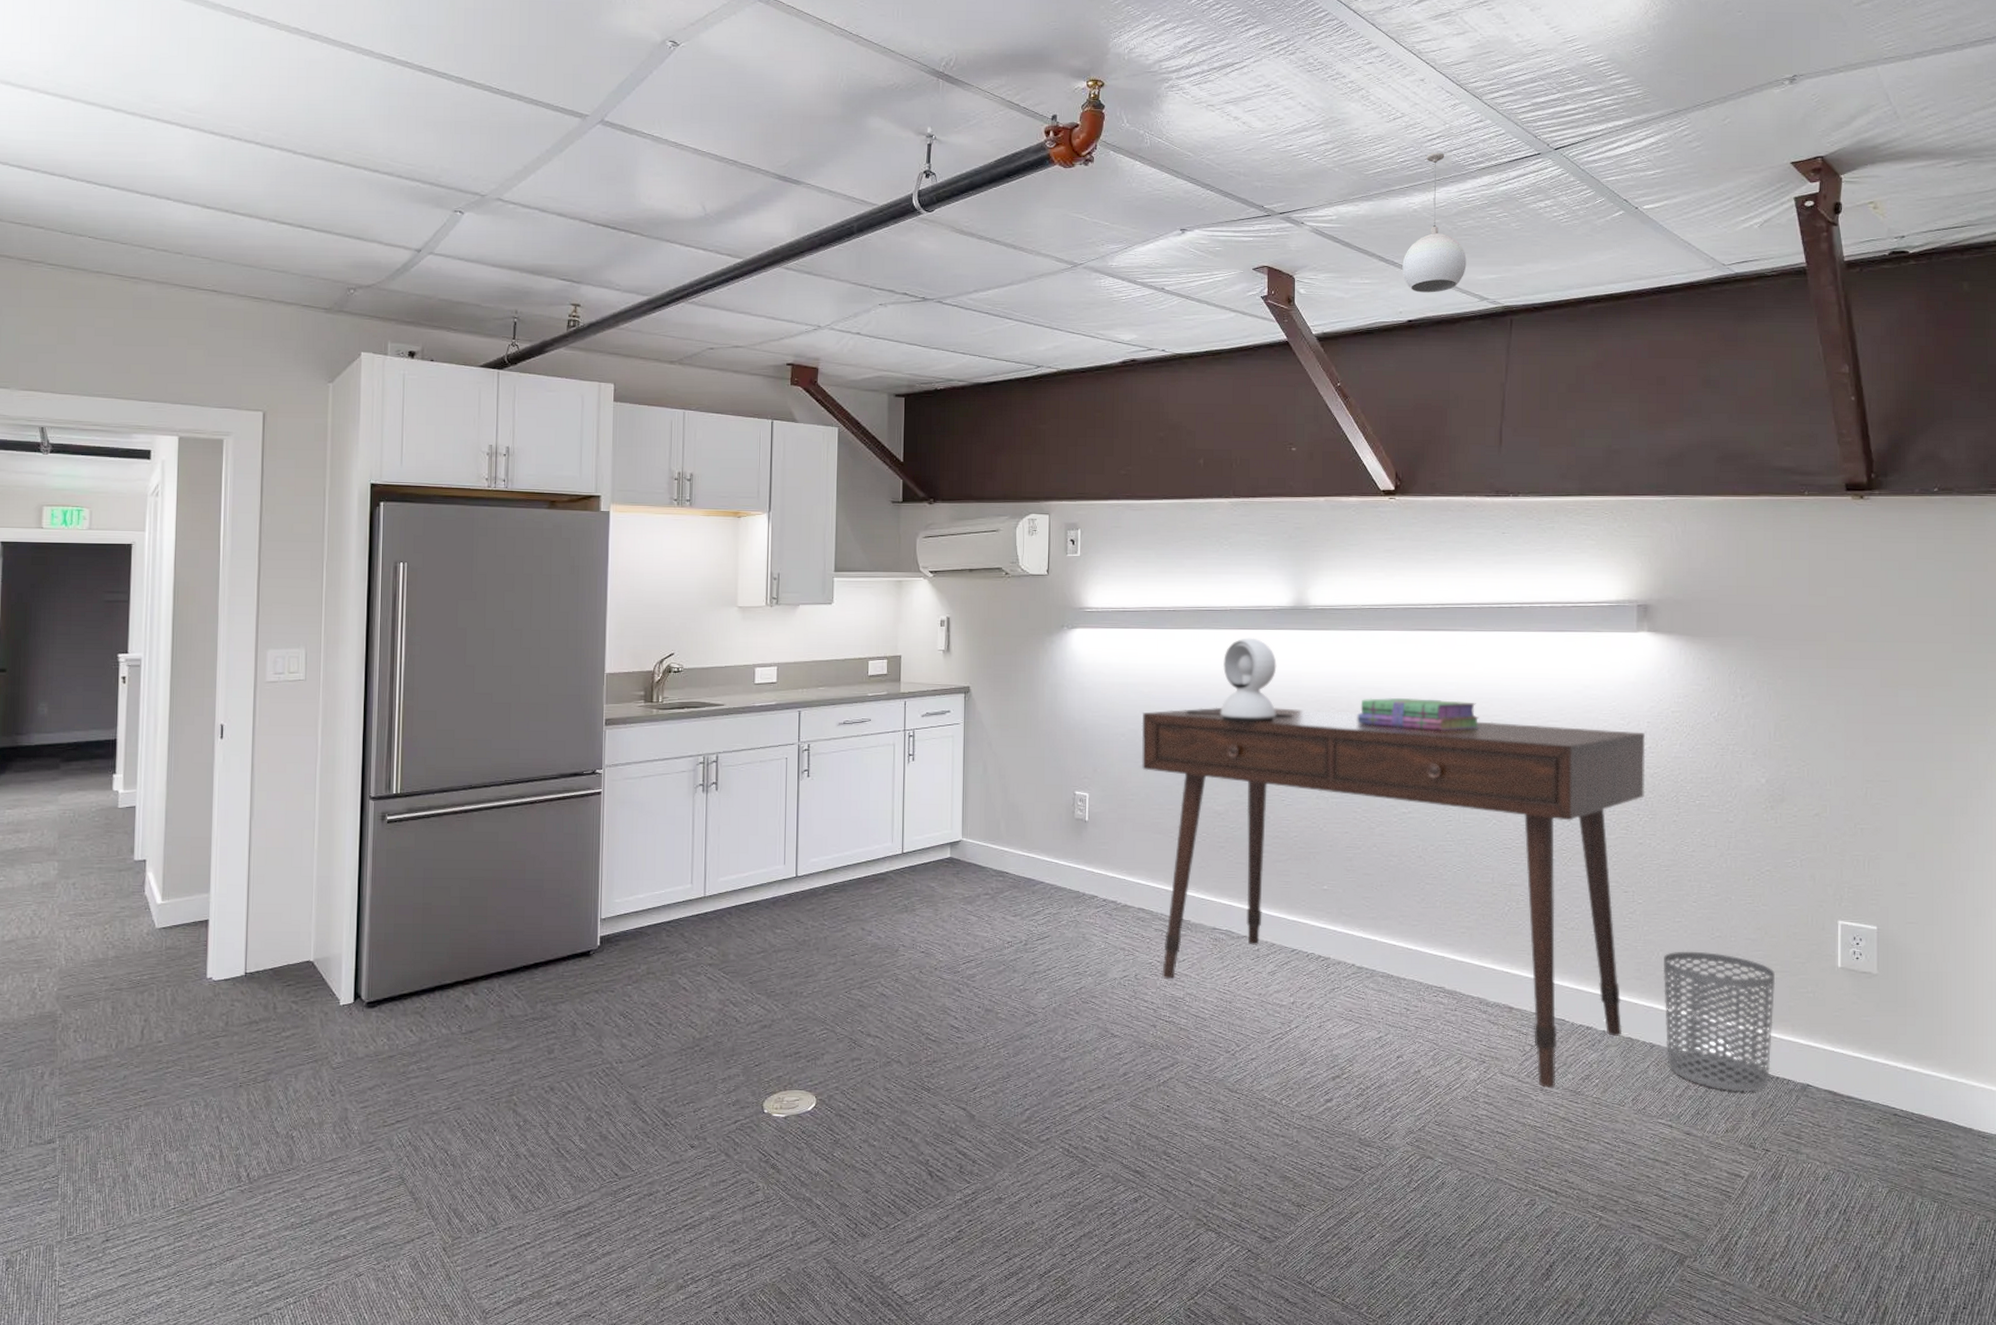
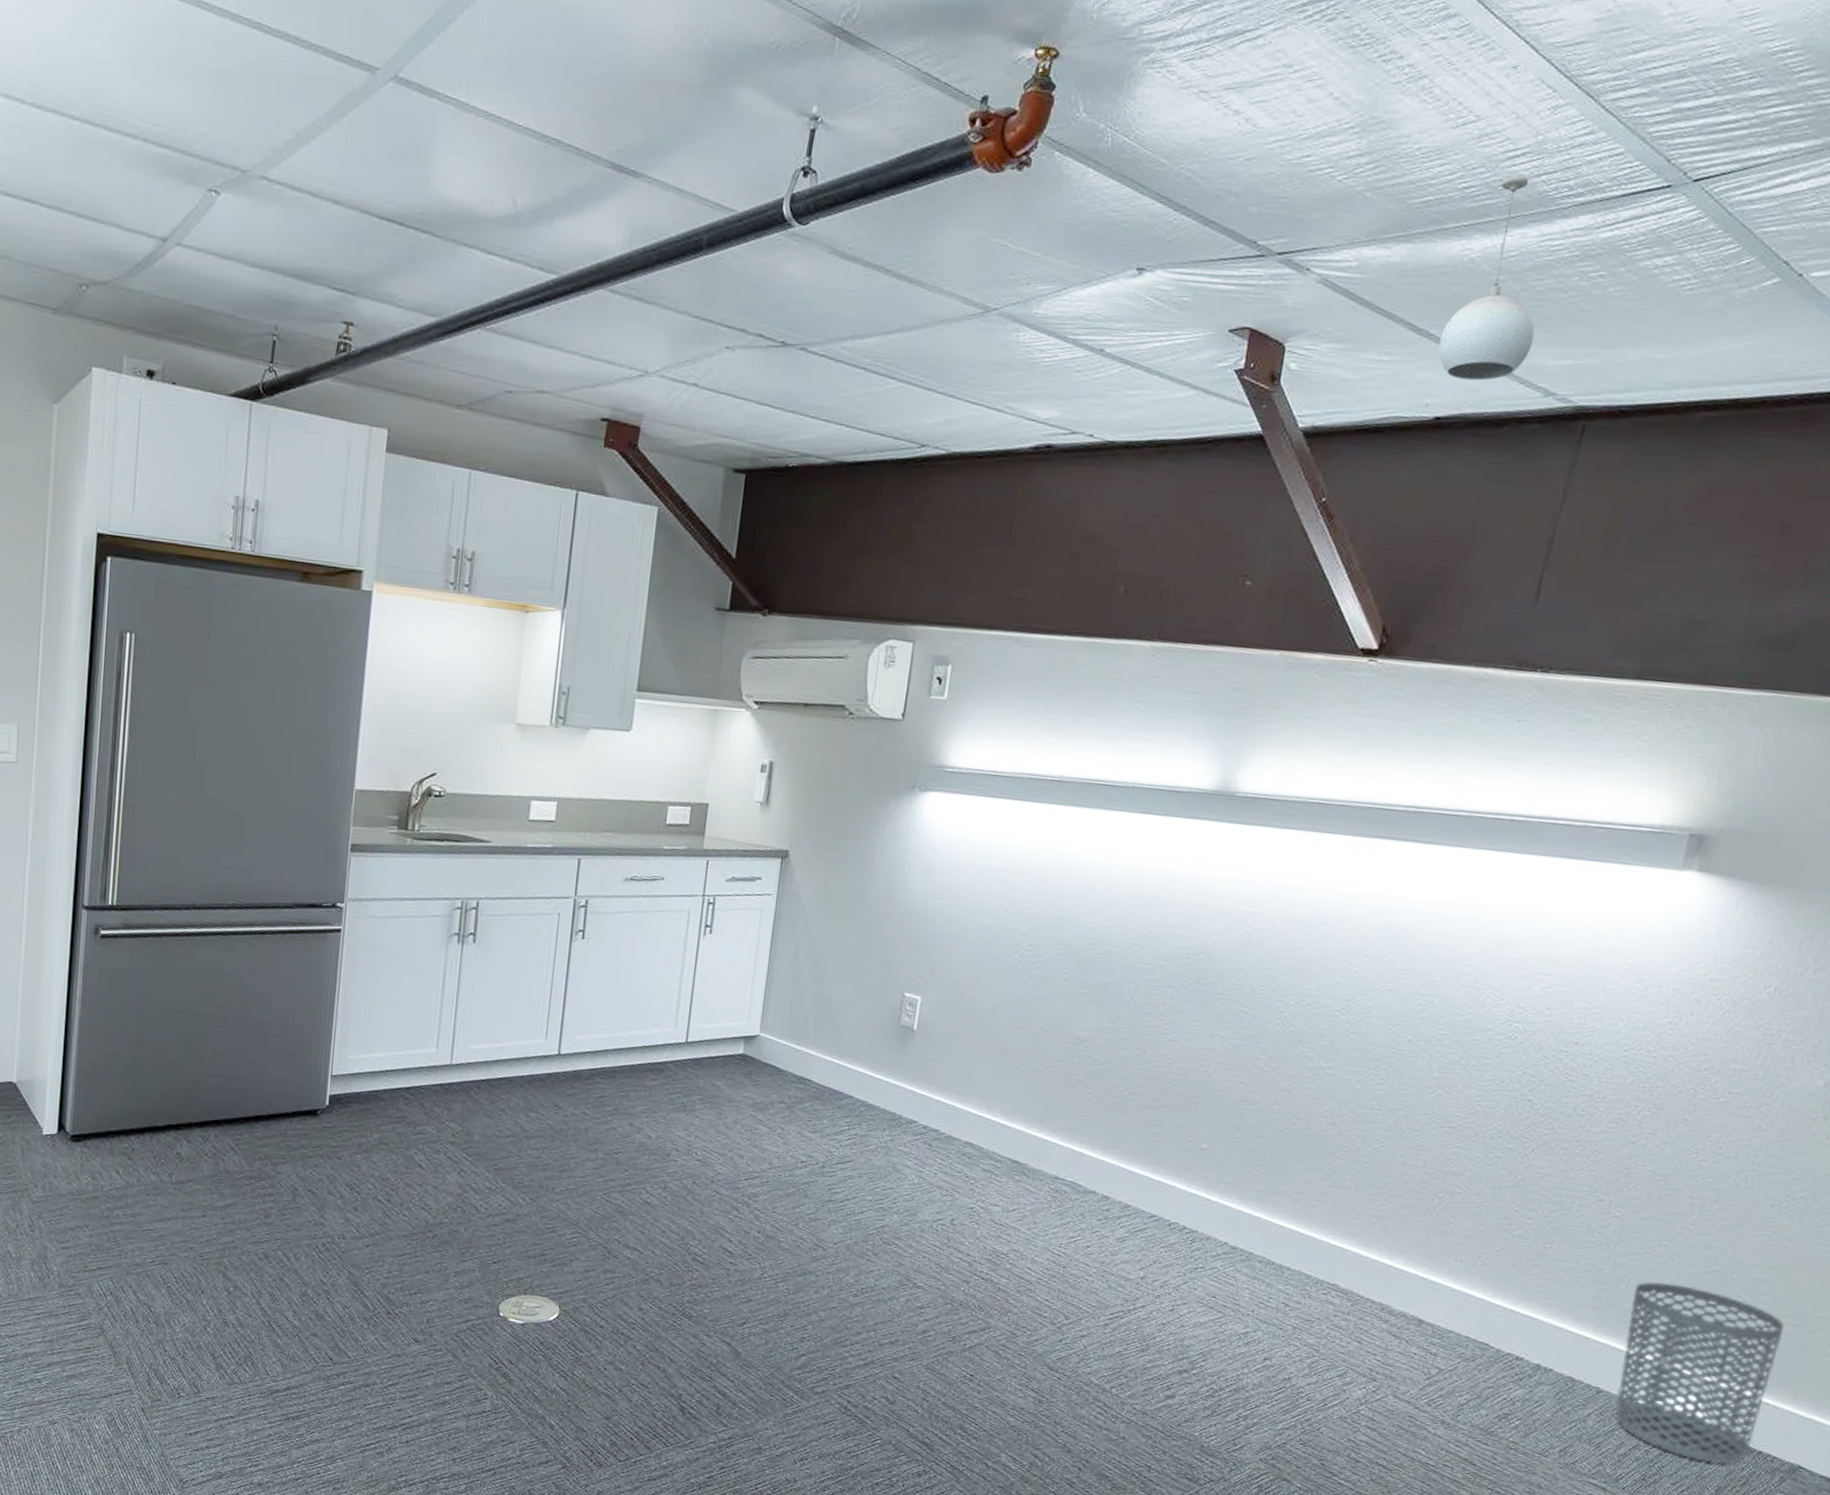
desk: present [1141,707,1646,1089] -> none [984,905,1667,1423]
table lamp: present [1186,637,1293,722] -> none [1057,824,1196,935]
stack of books: present [1357,697,1480,731] -> none [1278,918,1443,973]

